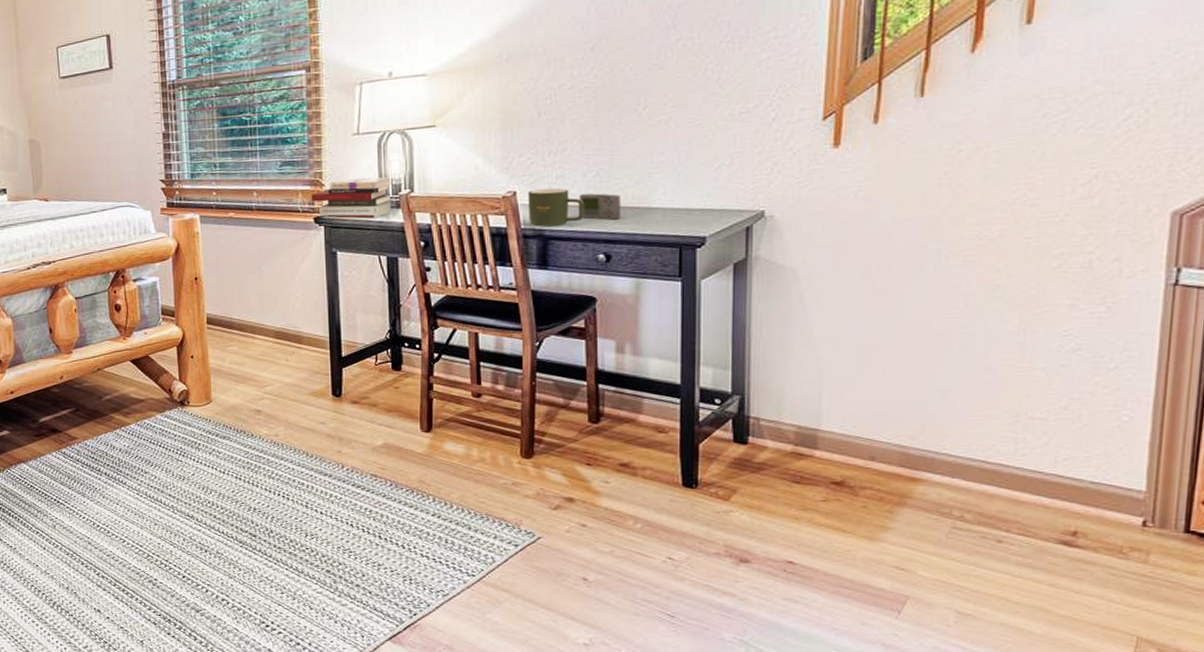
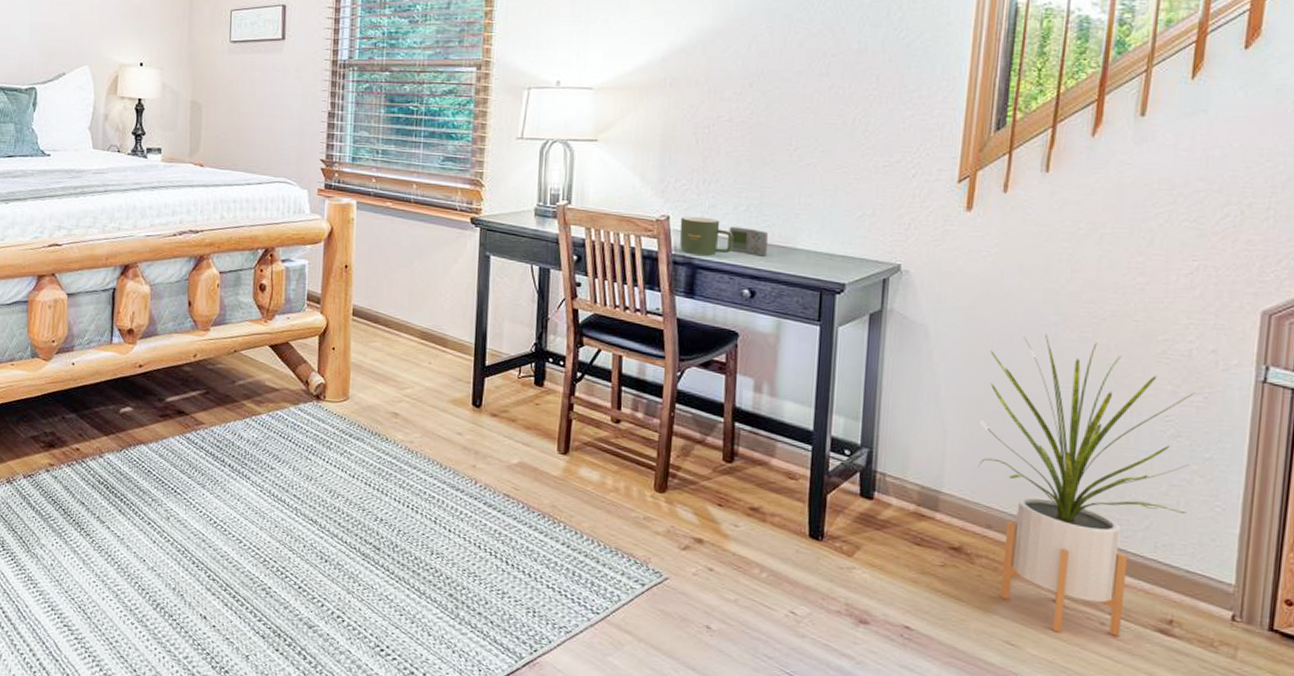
books: present [310,177,393,219] -> none [469,182,550,227]
house plant: none [858,262,1098,554] -> present [978,334,1196,637]

